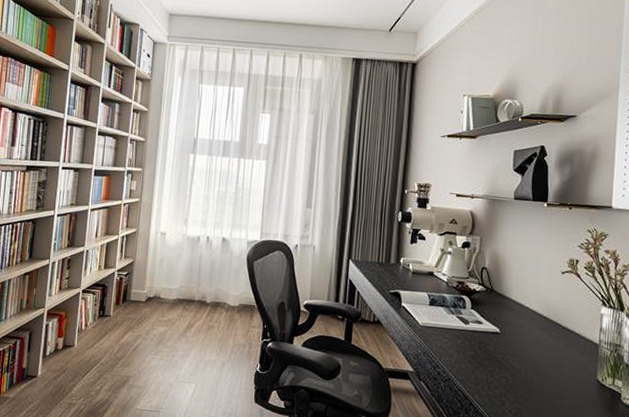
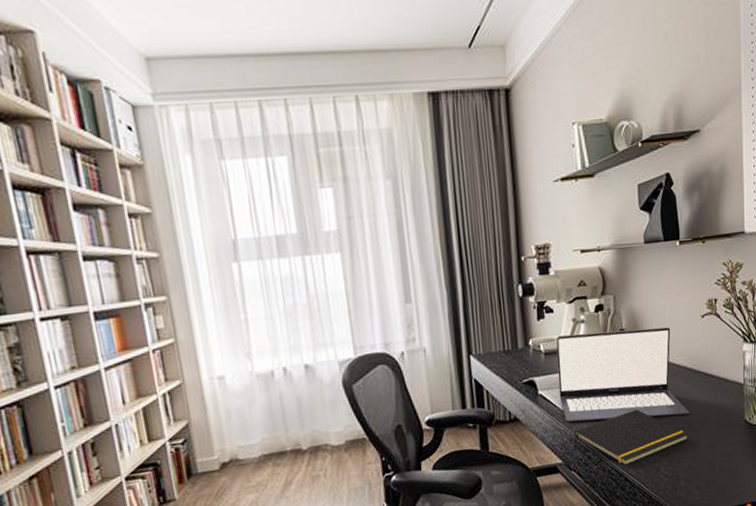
laptop: none [419,260,540,359] -> present [556,327,689,422]
notepad: none [426,341,538,391] -> present [573,409,689,466]

